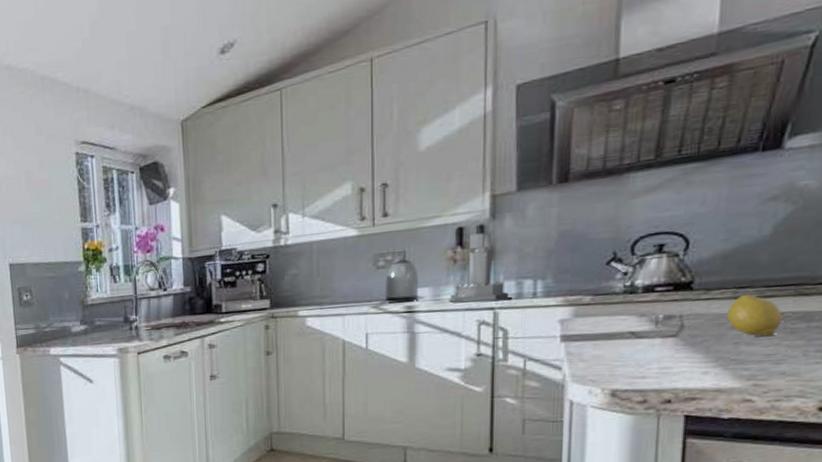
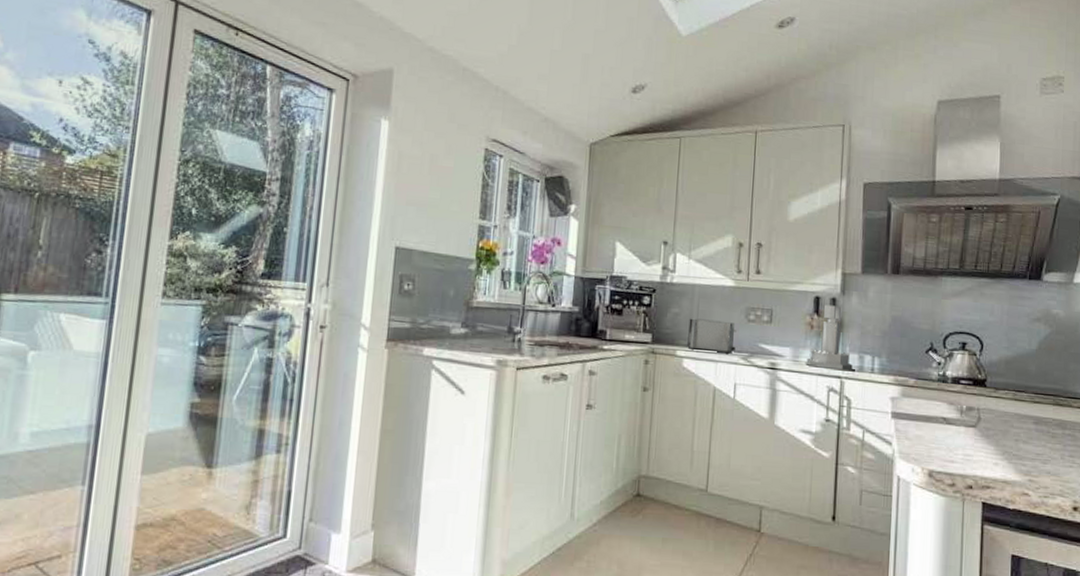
toaster: none [308,272,364,308] -> present [686,318,737,354]
kettle: present [385,259,419,303] -> none [753,316,783,359]
fruit: present [726,294,783,337] -> none [1009,397,1046,438]

